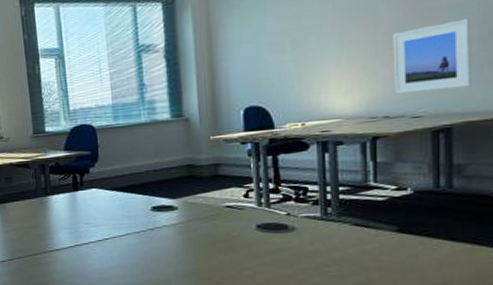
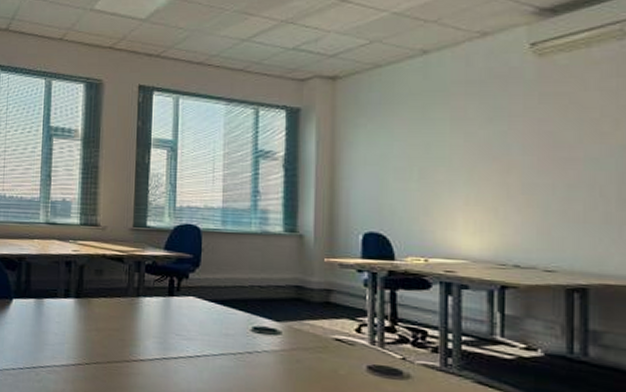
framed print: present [392,18,471,94] -> none [525,174,609,247]

